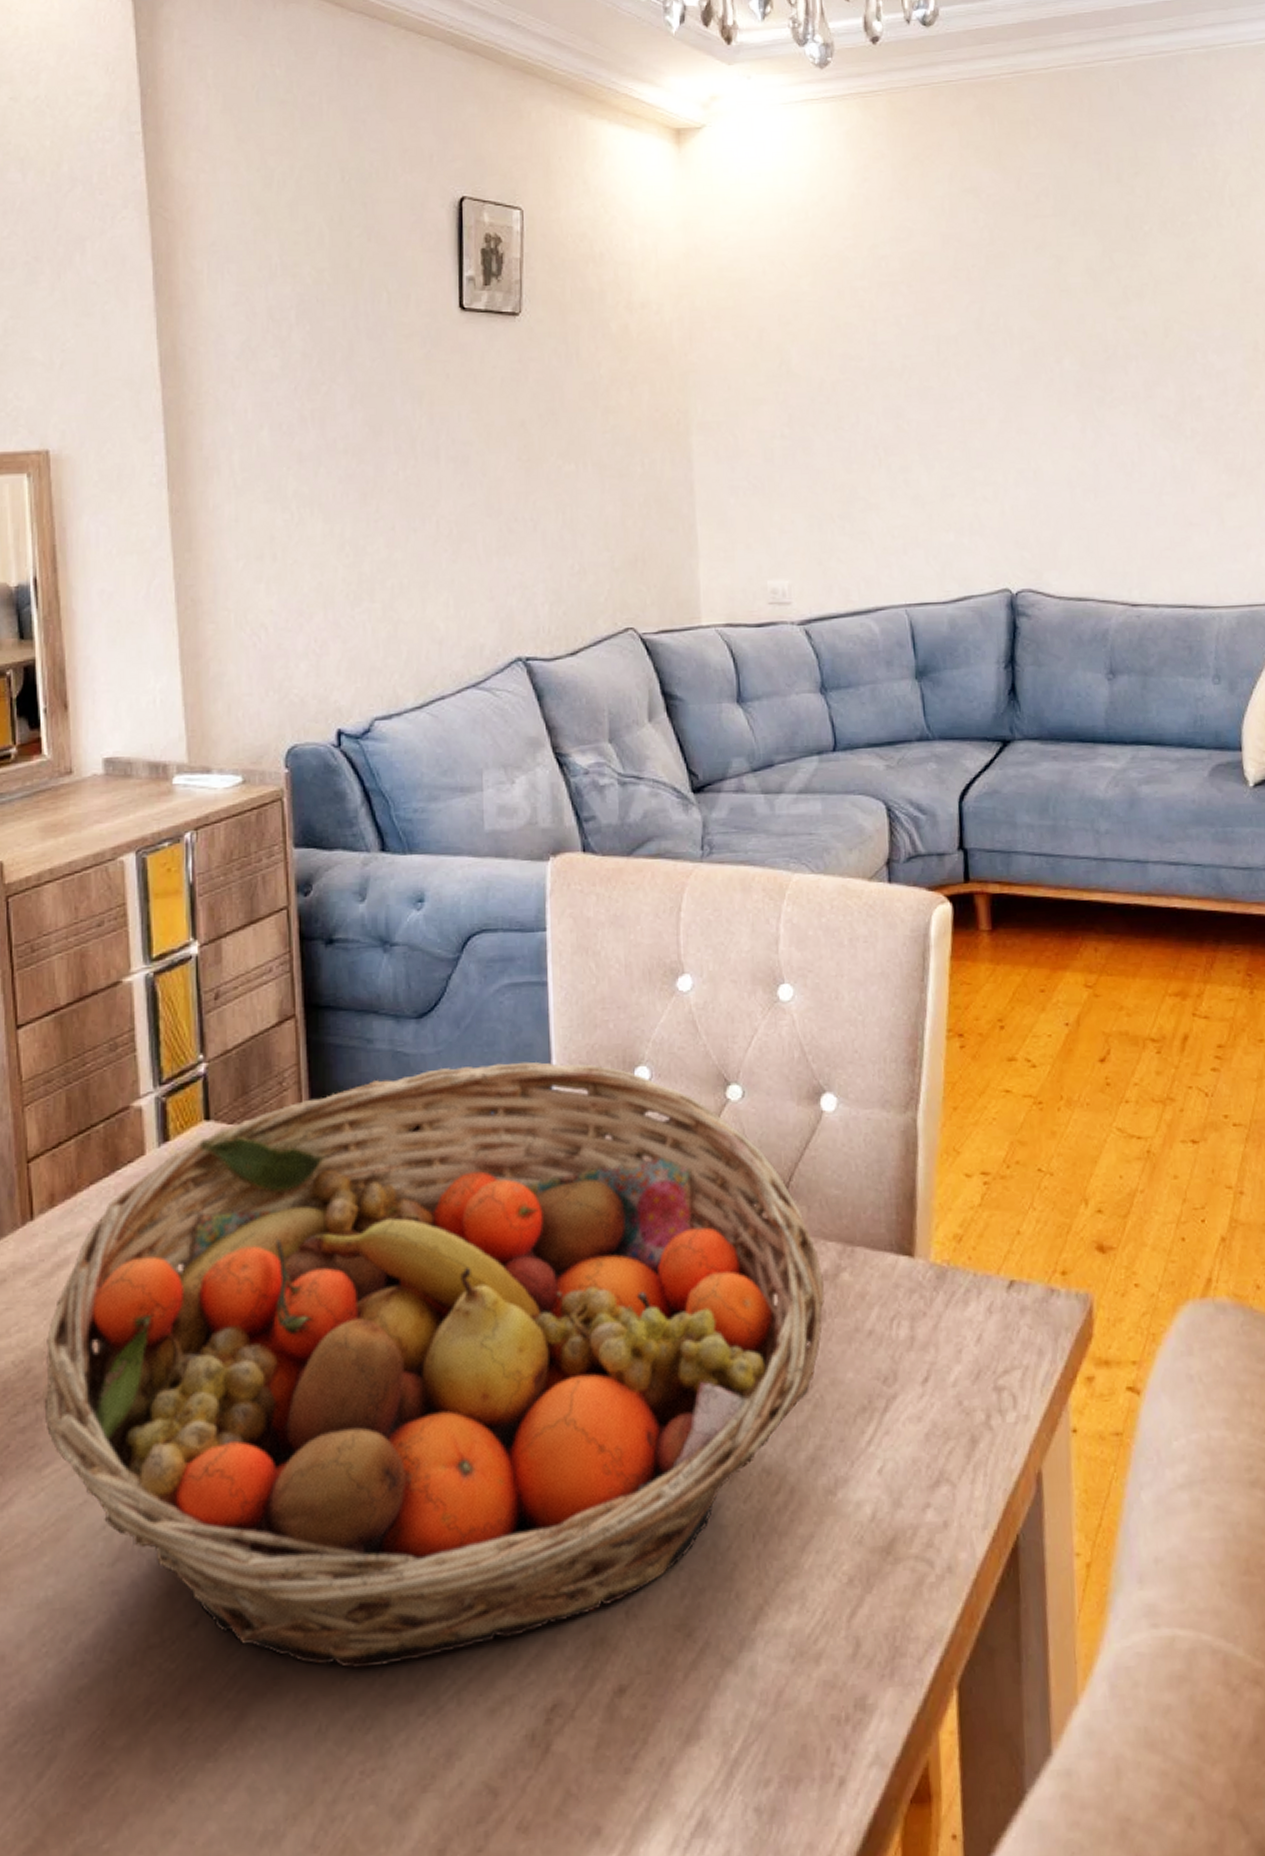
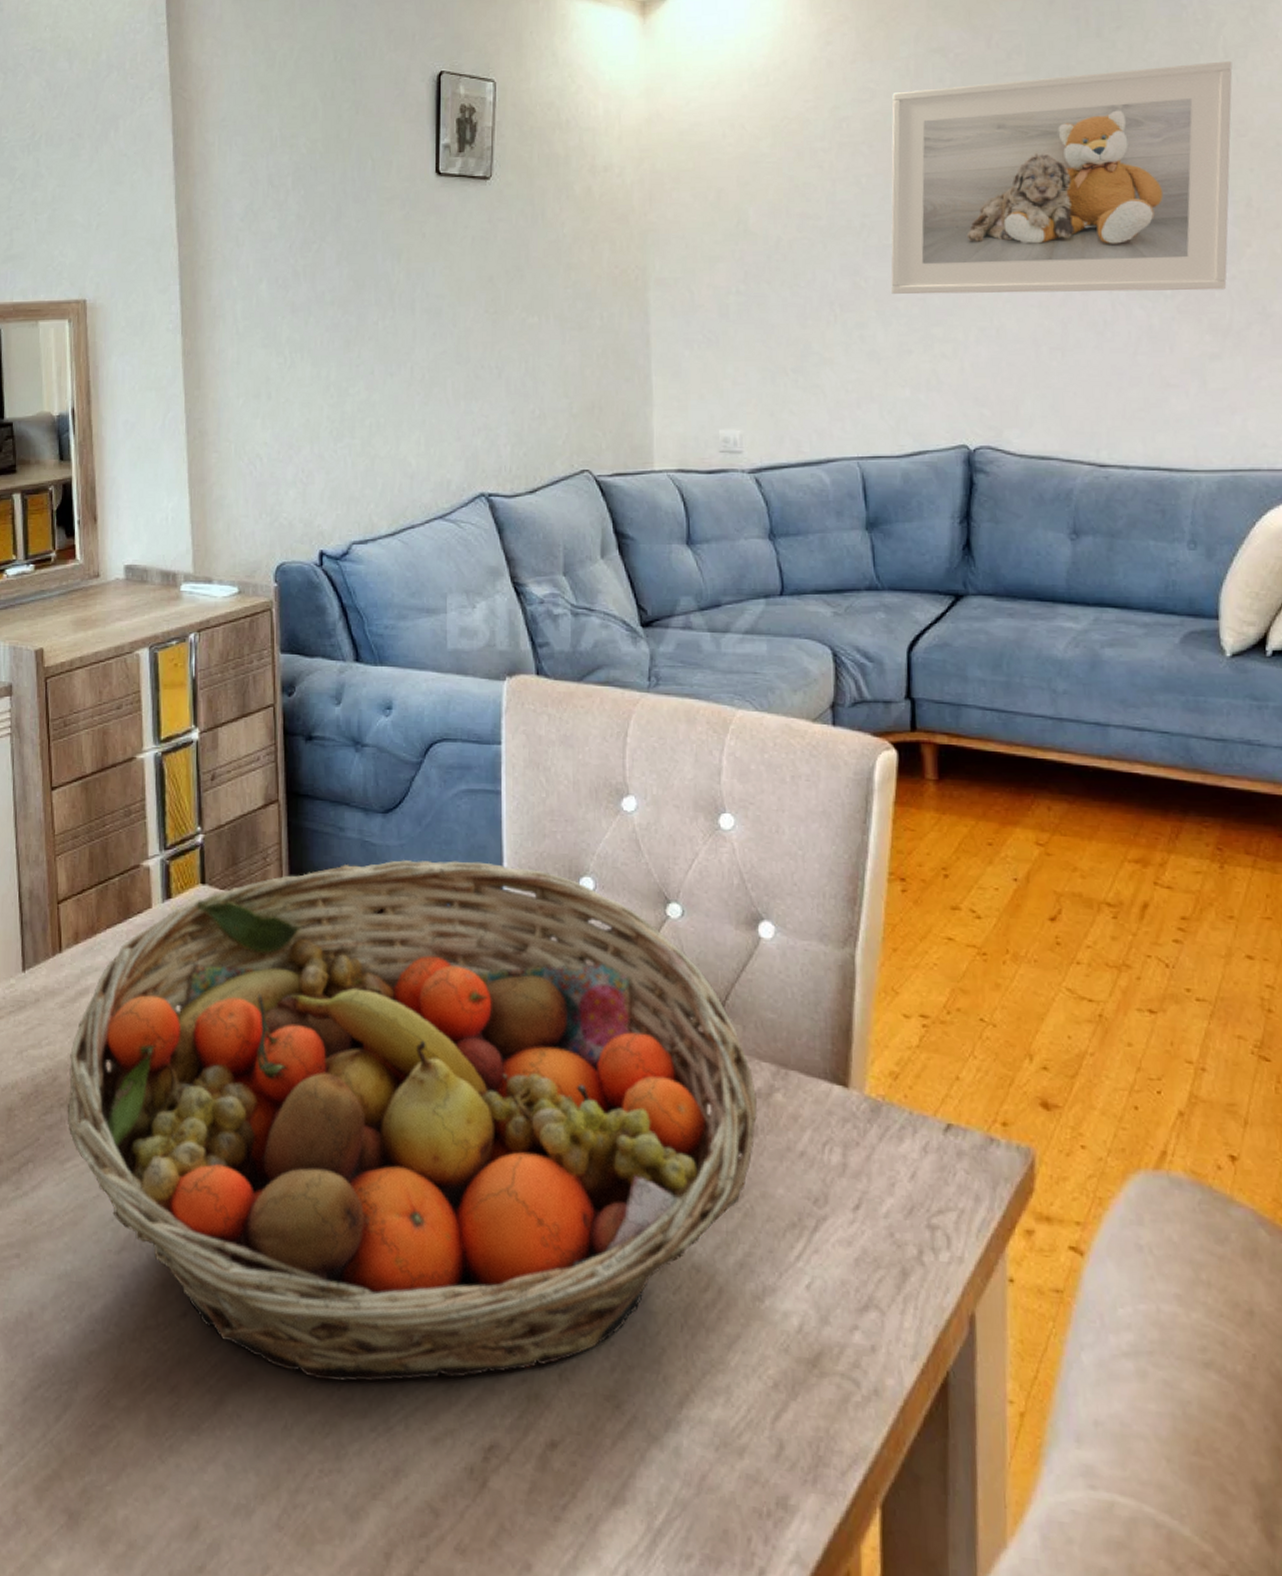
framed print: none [929,209,1239,437] -> present [890,60,1233,295]

